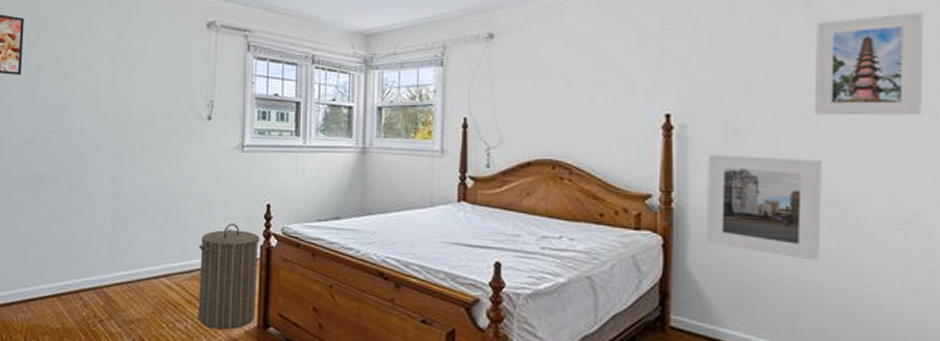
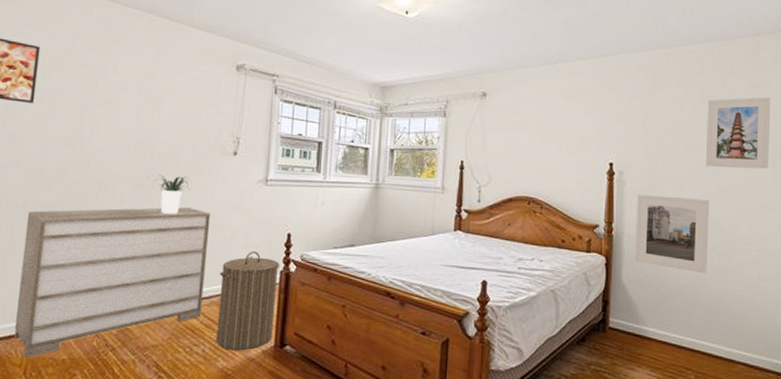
dresser: none [14,176,188,326] -> present [14,207,211,359]
potted plant: none [125,143,166,183] -> present [147,175,190,214]

